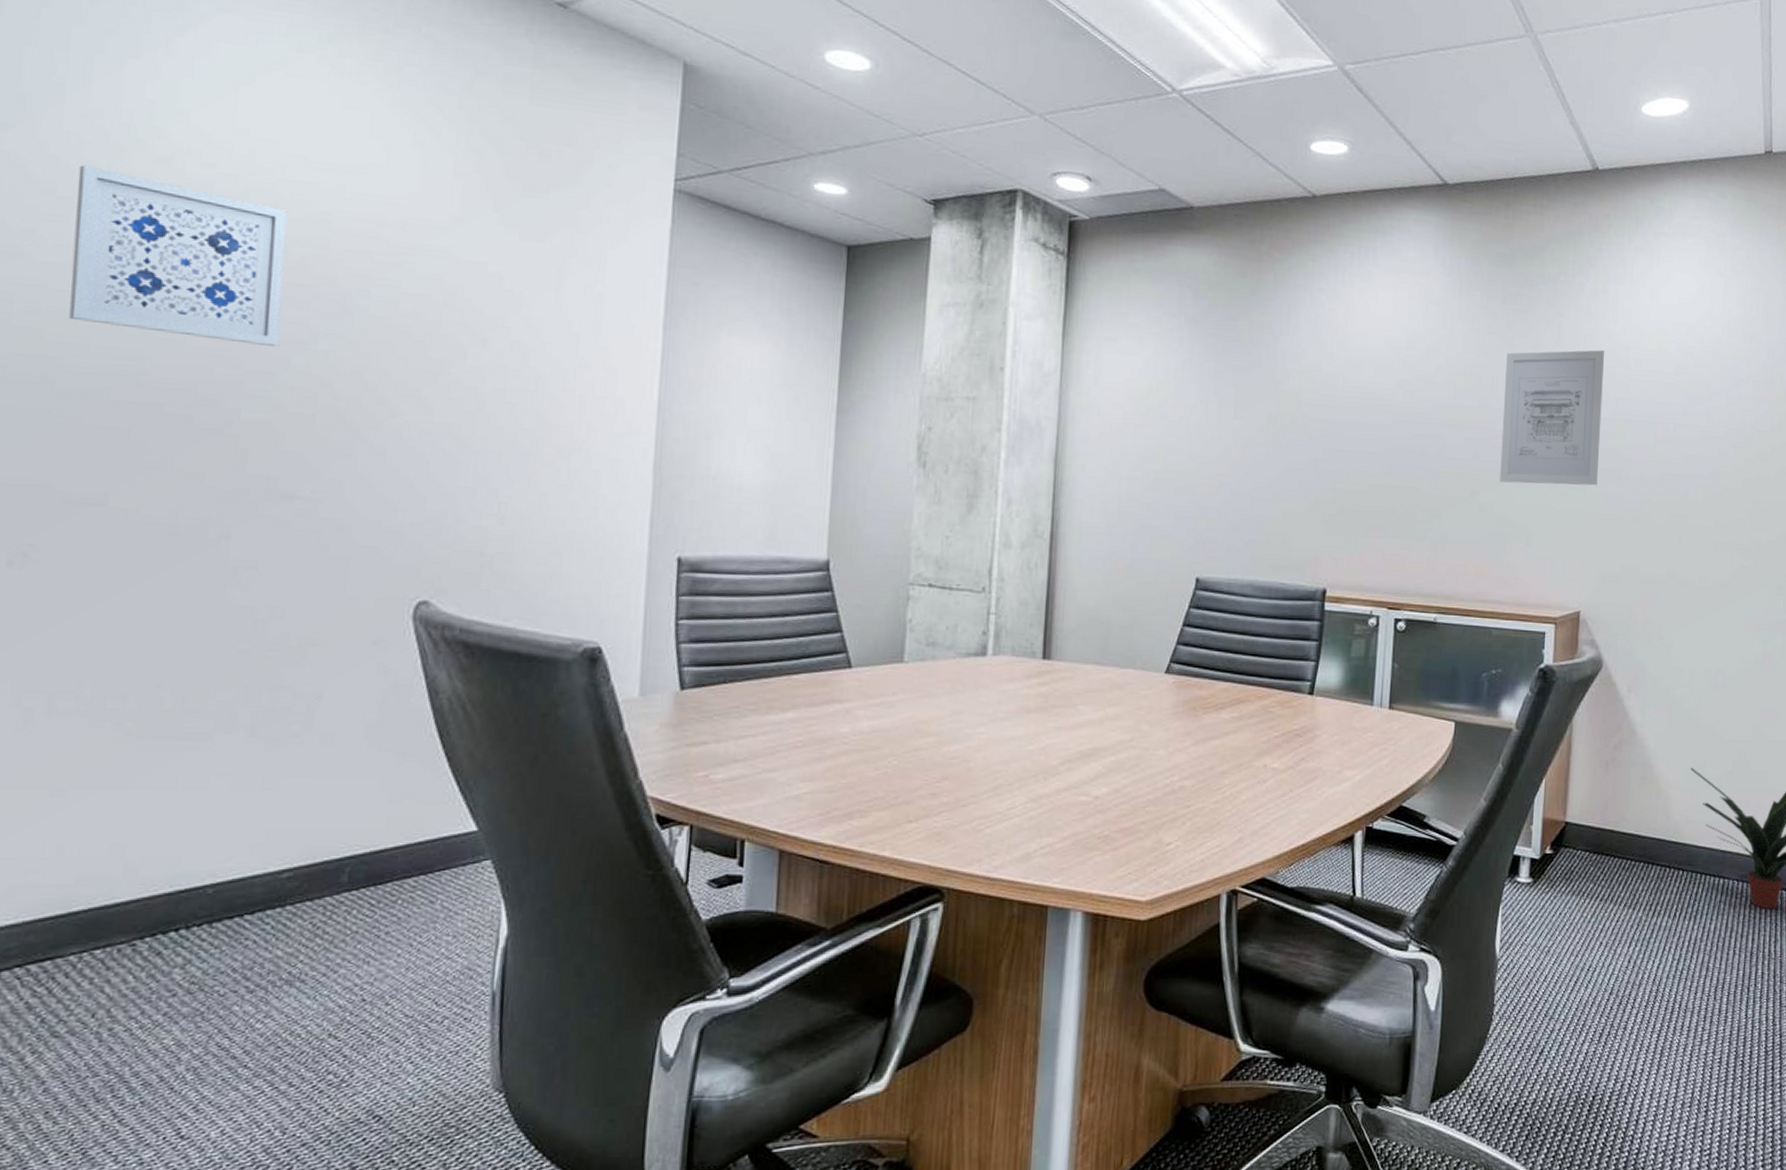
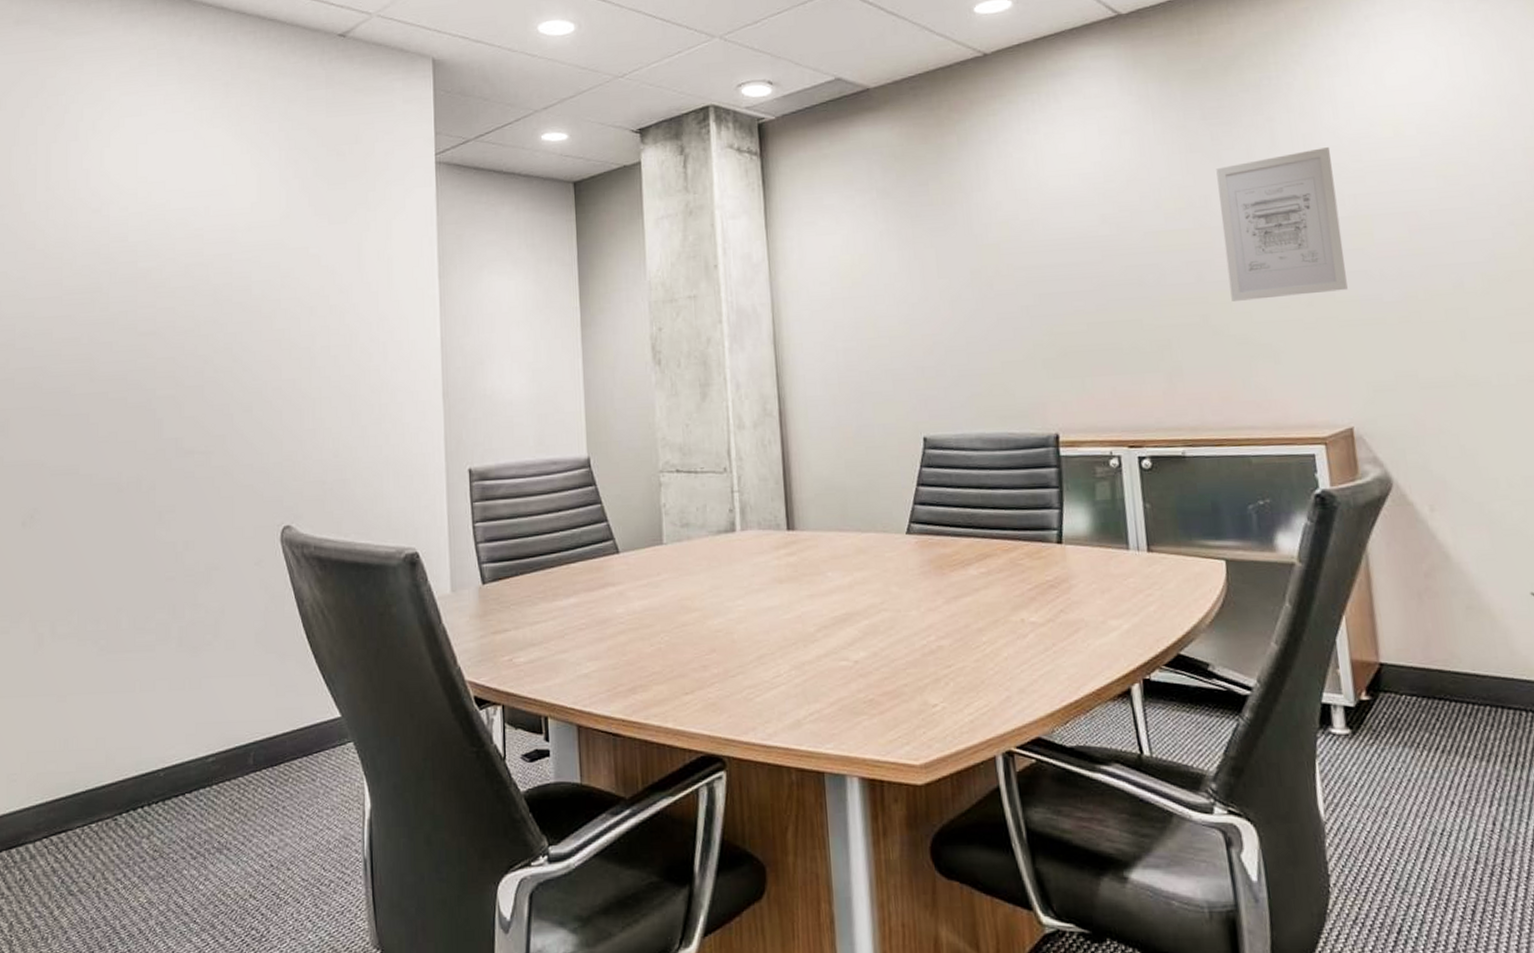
wall art: present [69,165,289,346] -> none [47,224,176,338]

